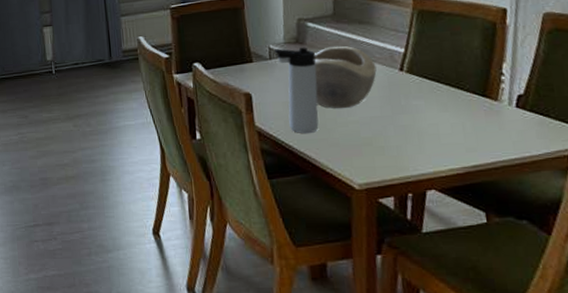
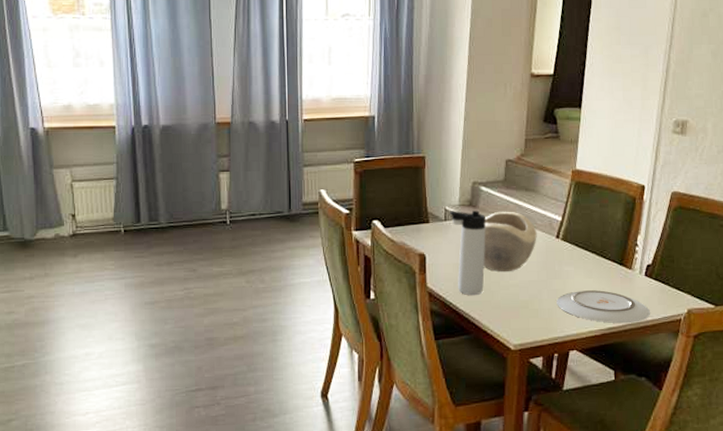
plate: none [406,125,527,161] -> present [556,290,650,324]

